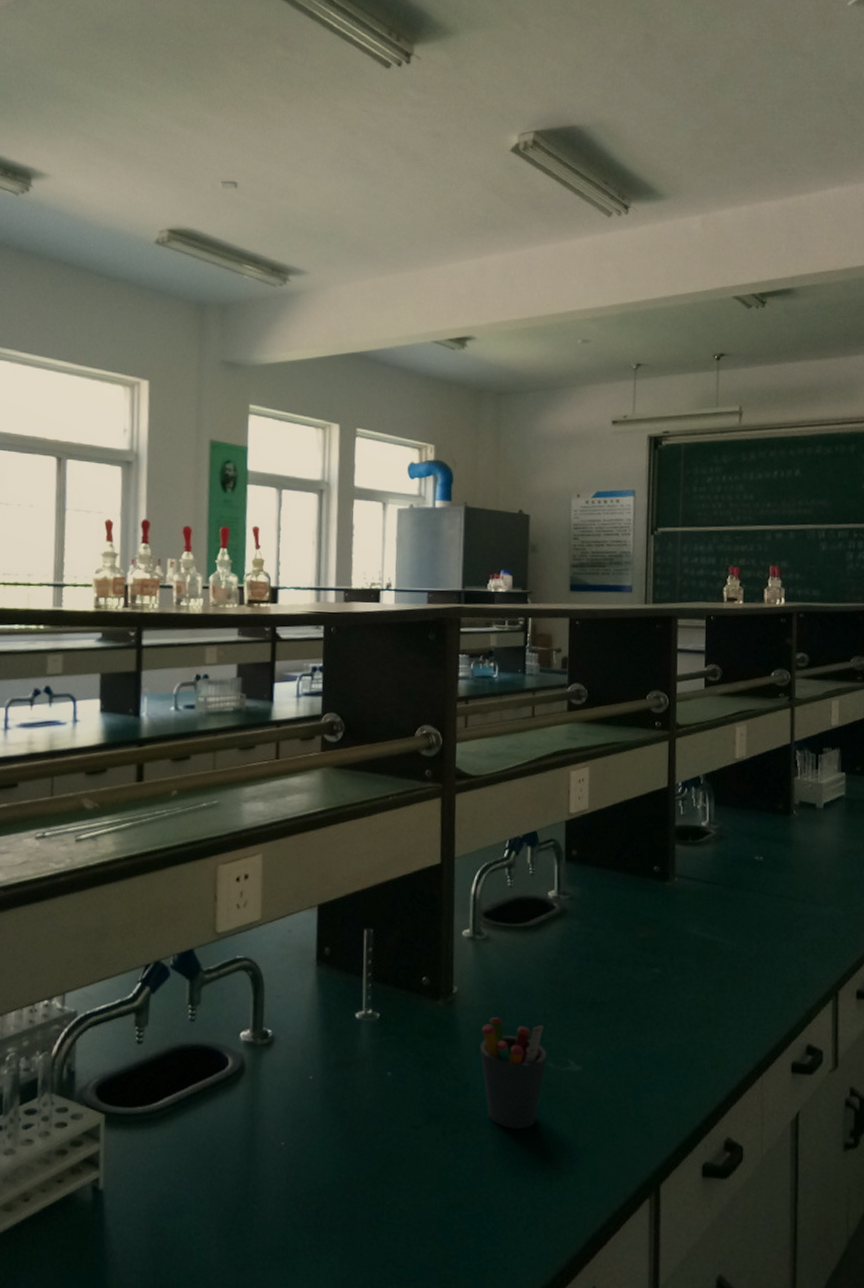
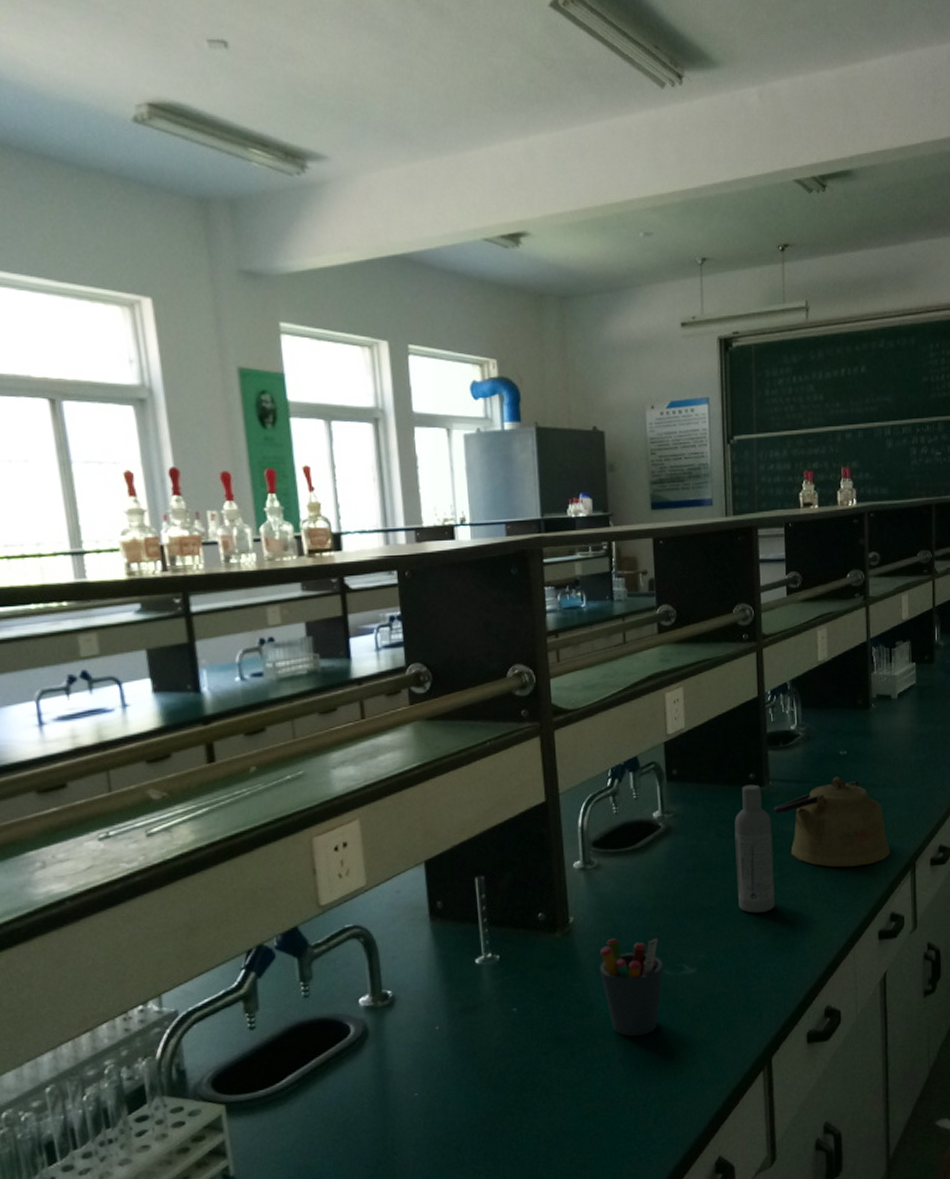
bottle: none [633,877,675,1018] -> present [734,784,775,913]
kettle: none [679,883,810,986] -> present [774,776,891,868]

